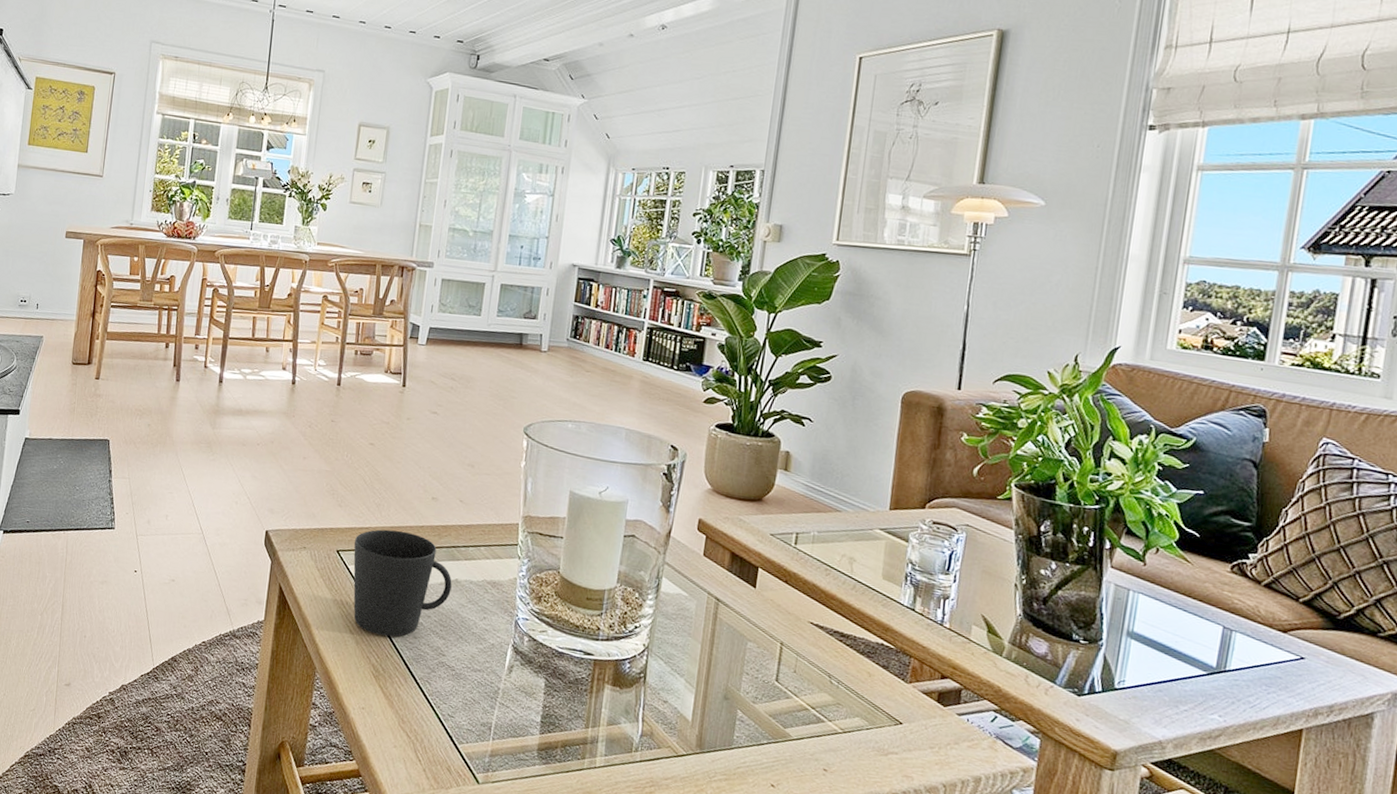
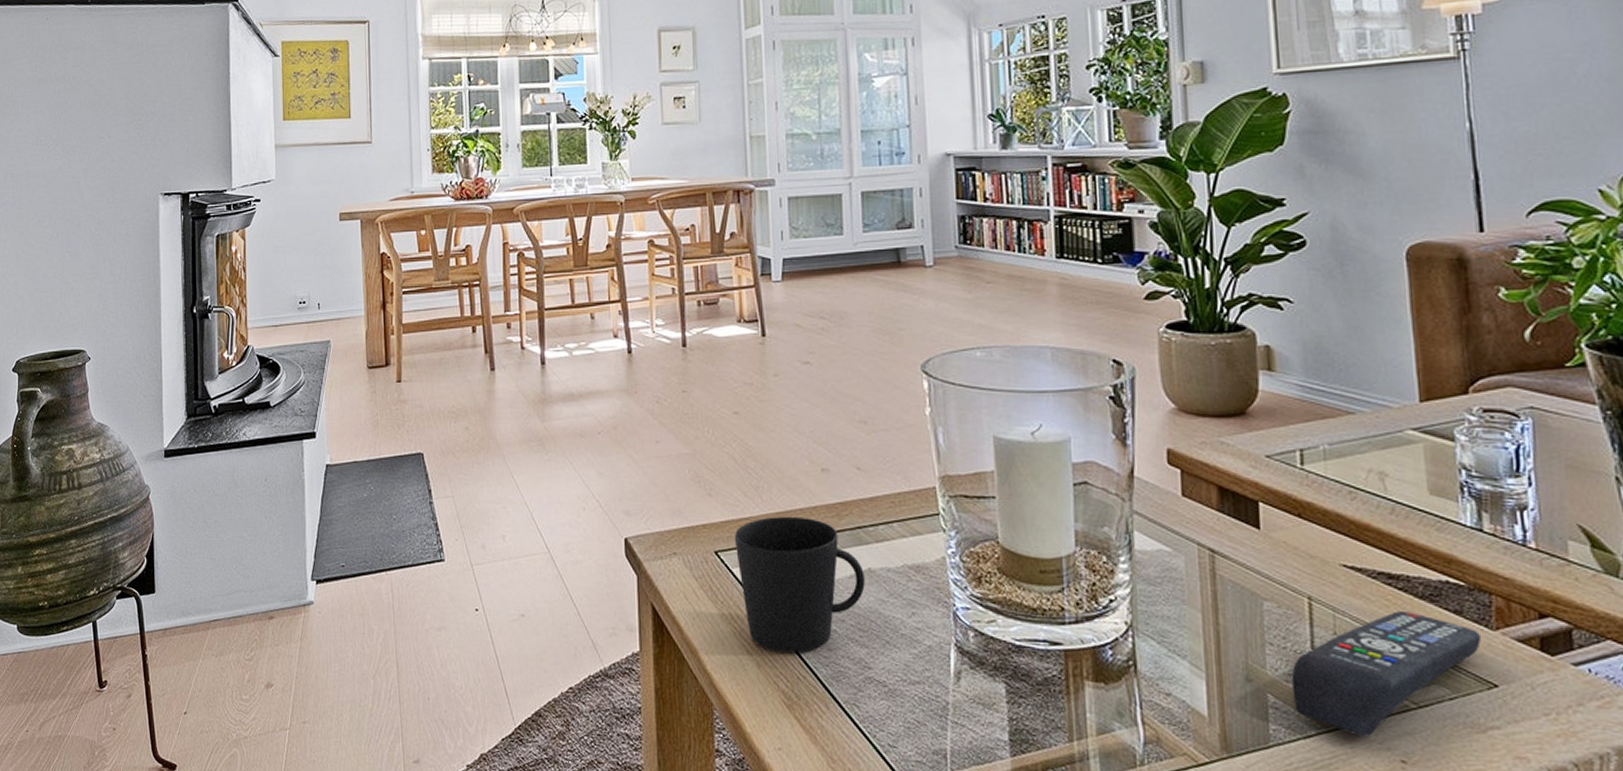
remote control: none [755,661,898,750] -> present [1291,611,1481,738]

